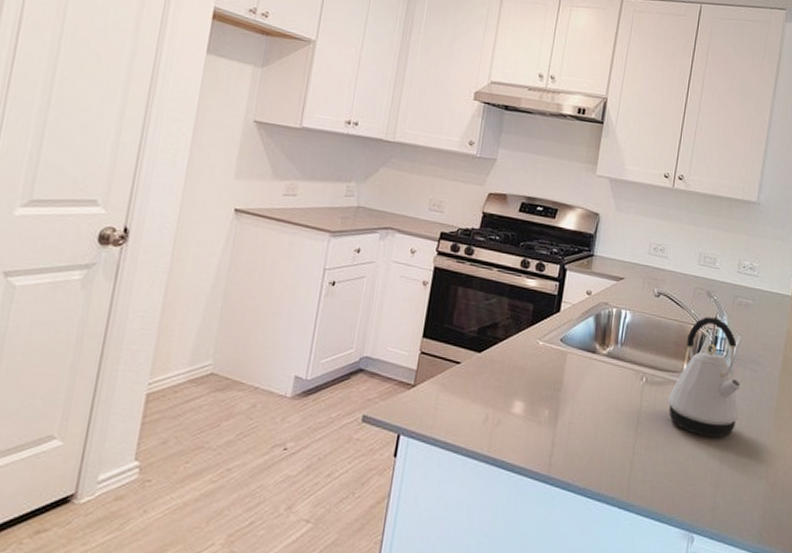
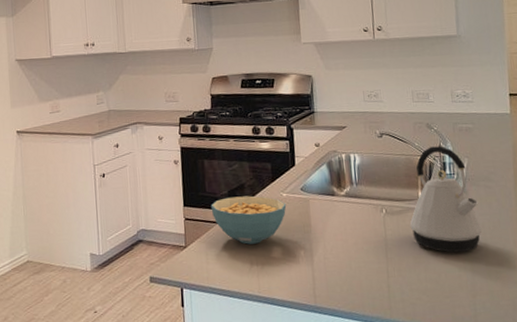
cereal bowl: none [454,335,541,395] -> present [210,195,287,245]

